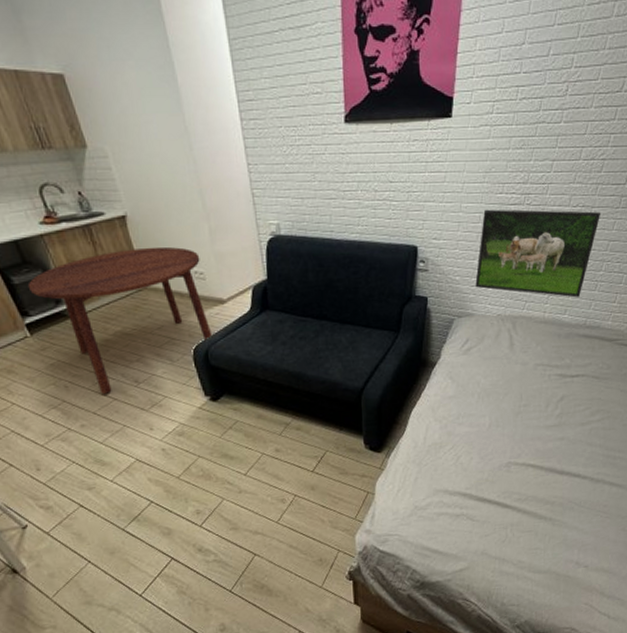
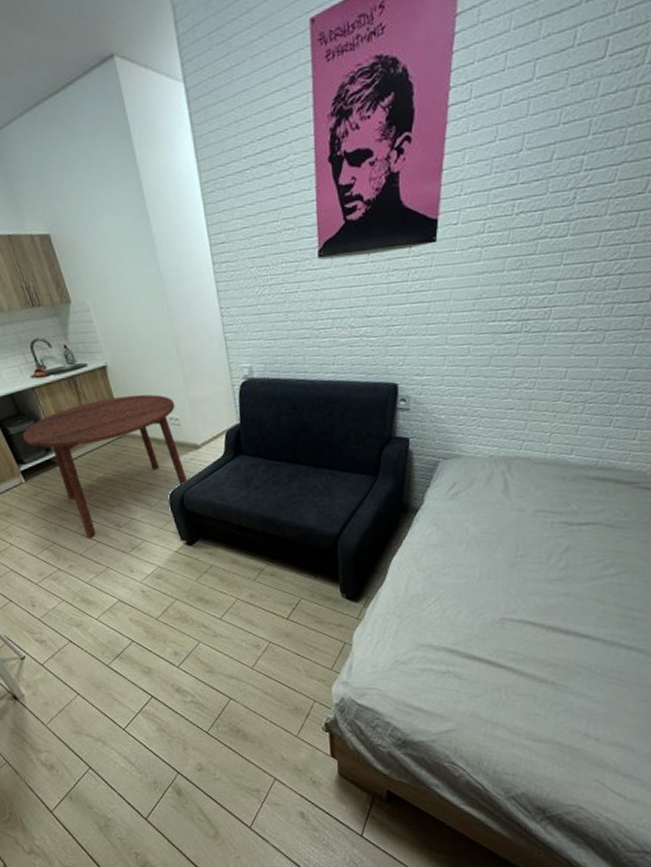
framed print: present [475,209,601,298] -> none [463,335,618,435]

